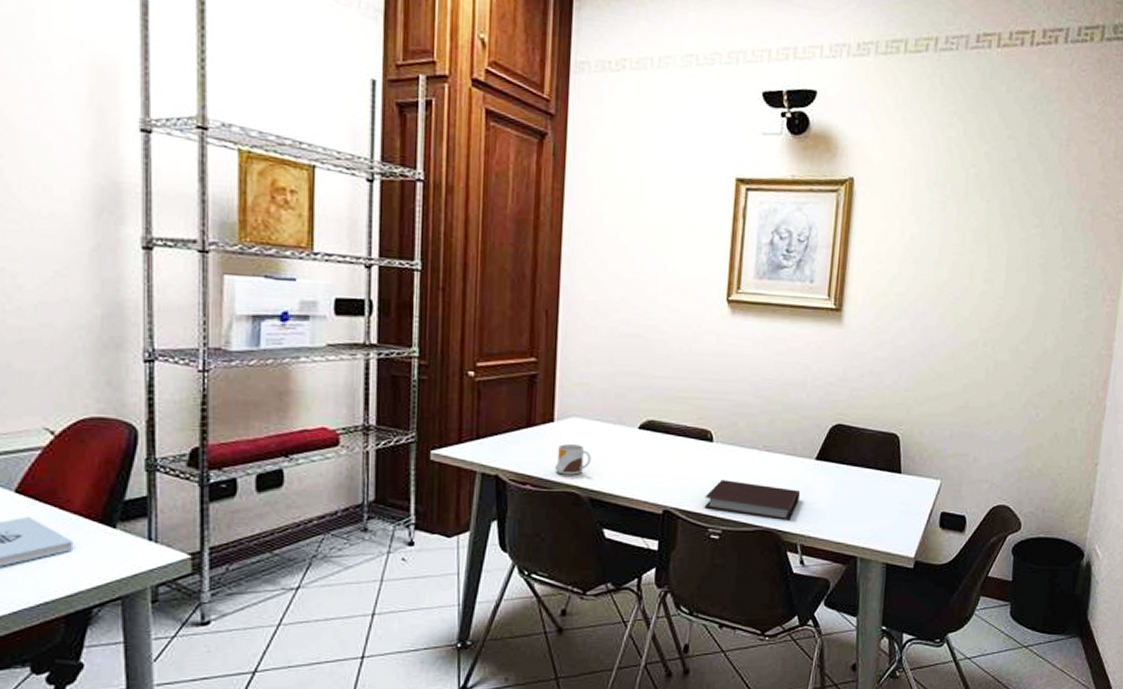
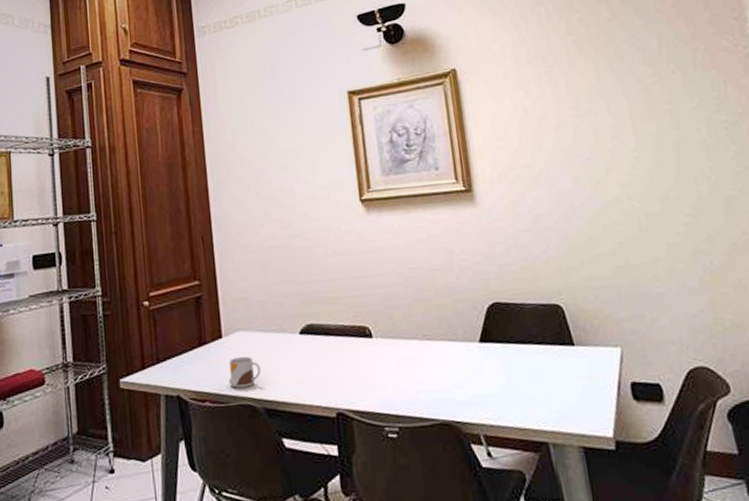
notebook: present [704,479,801,520] -> none [375,374,473,411]

